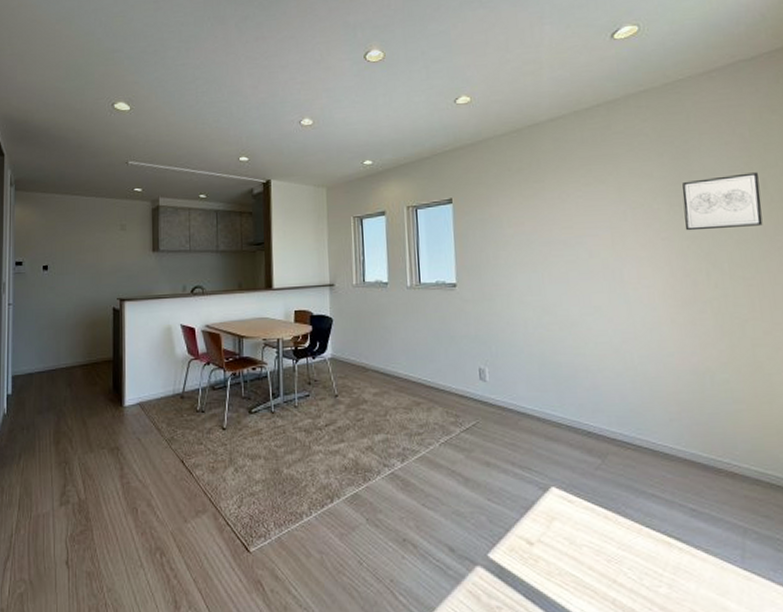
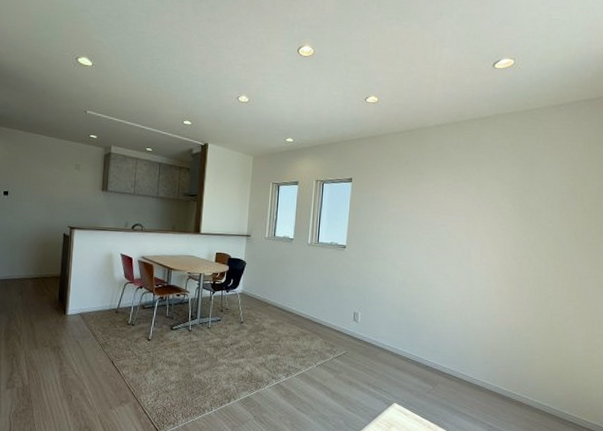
wall art: present [682,172,763,231] -> none [520,187,580,228]

